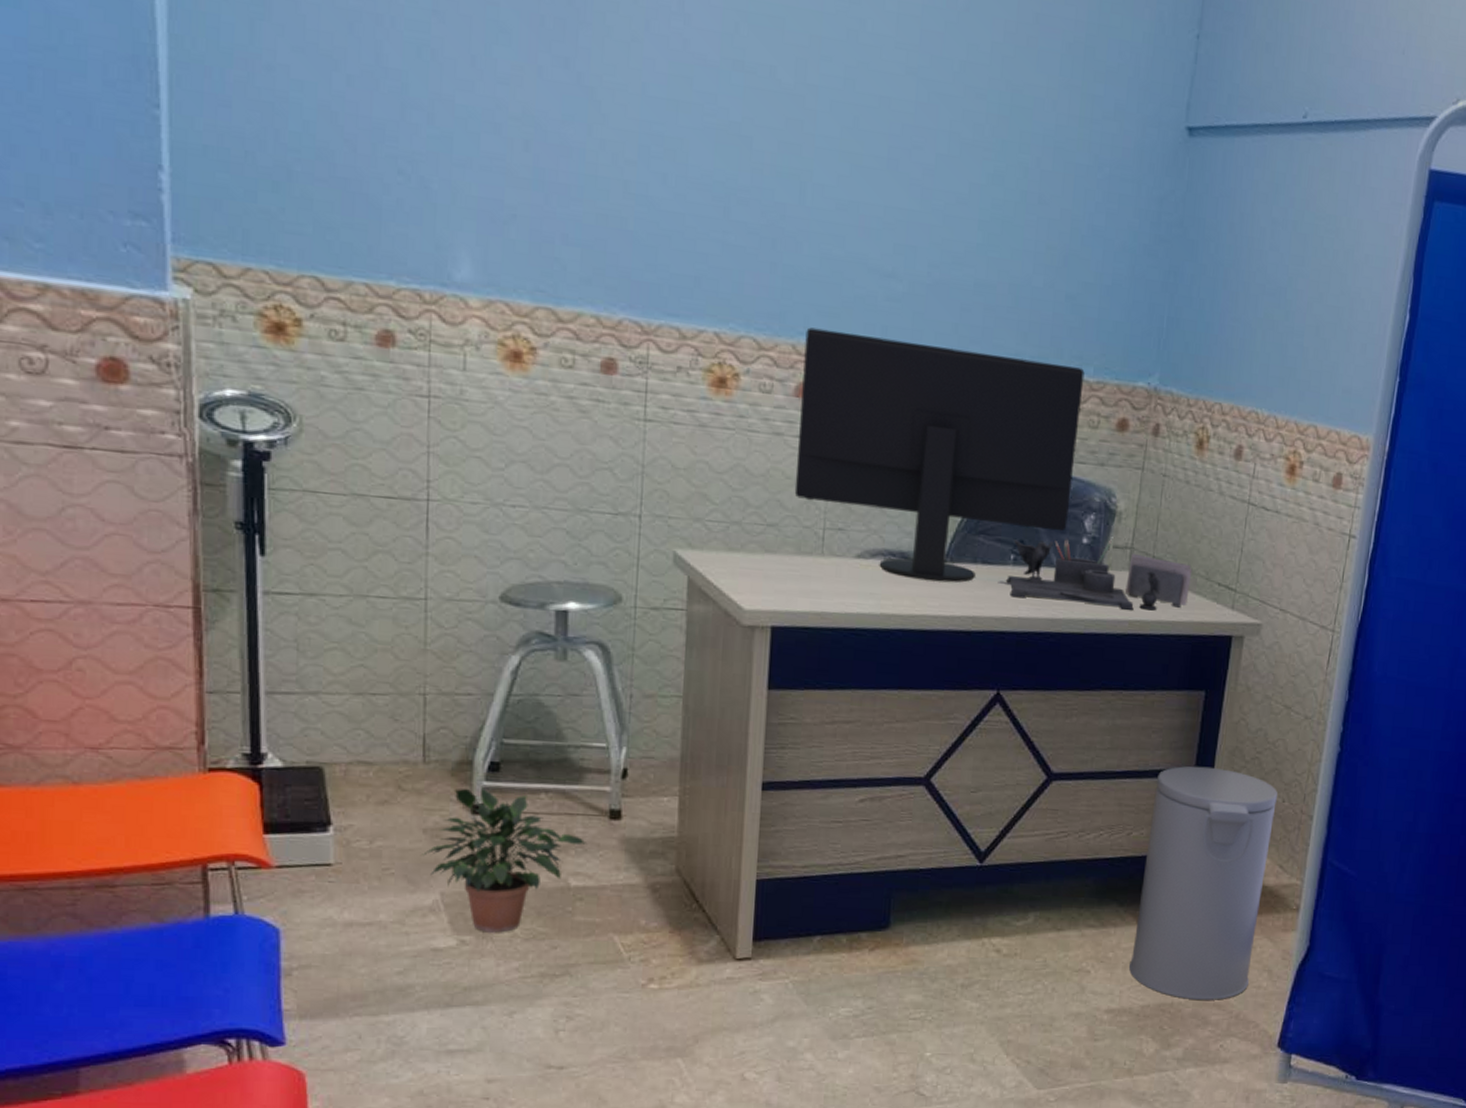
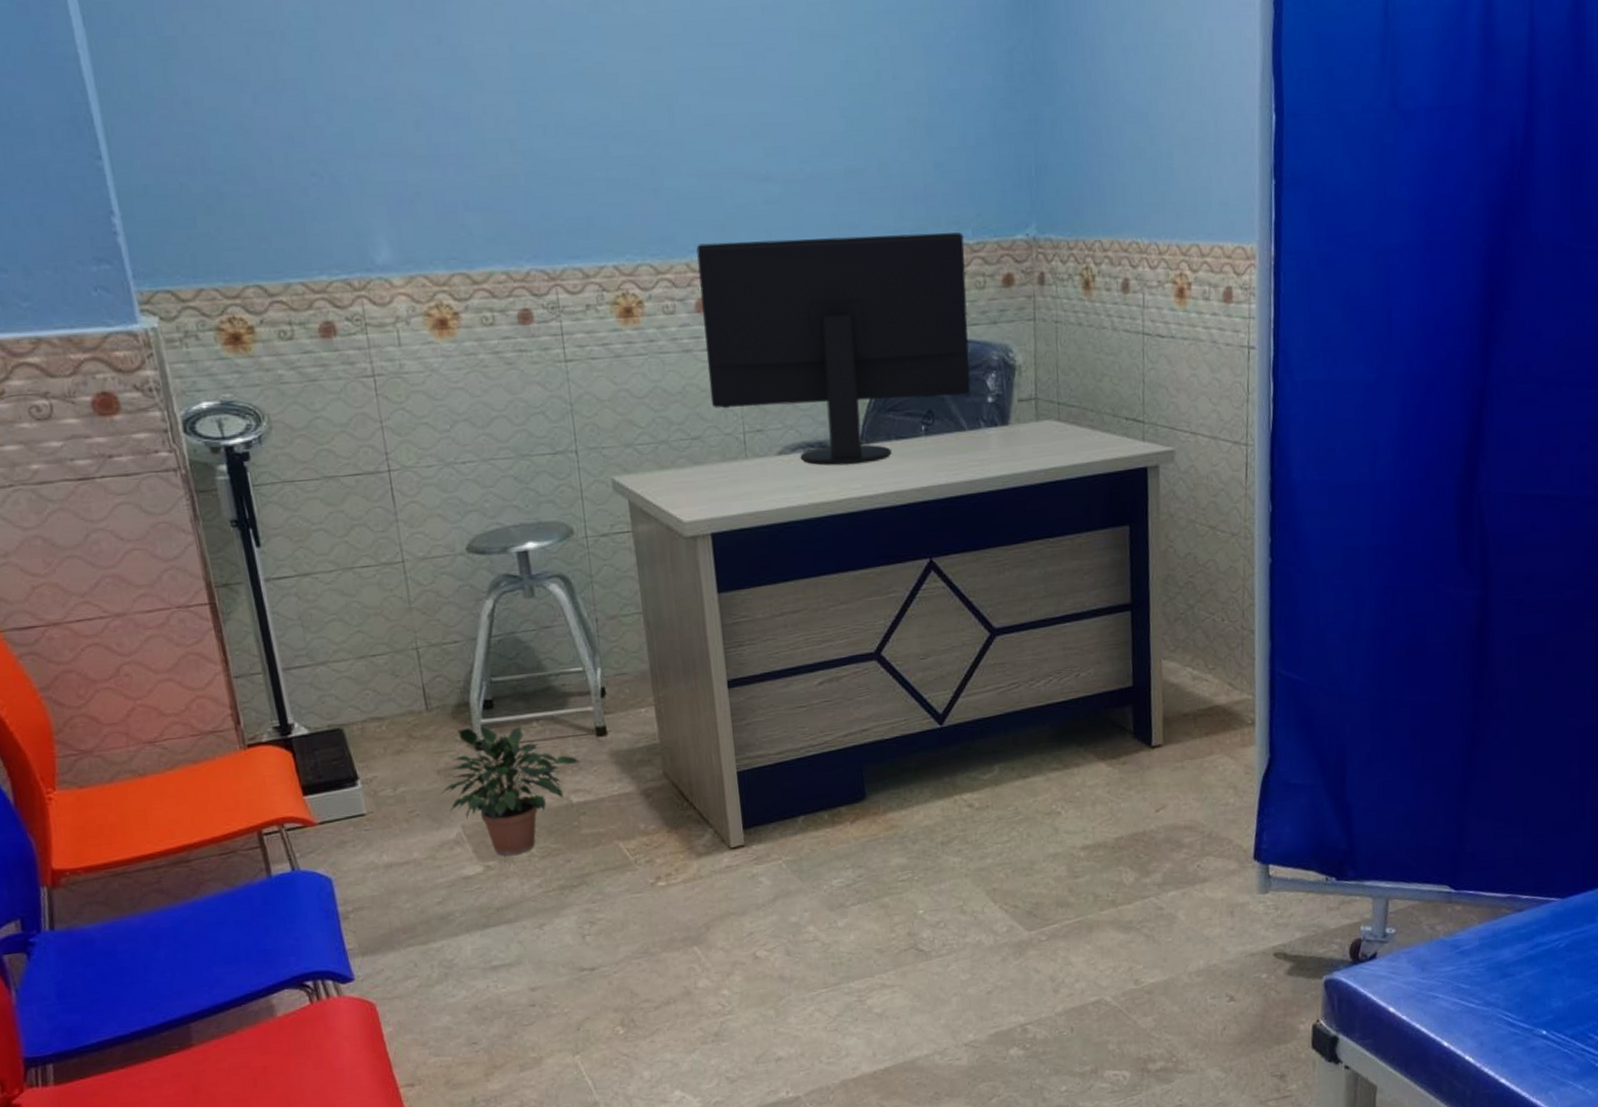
desk organizer: present [998,538,1193,611] -> none [913,392,1099,467]
trash bin: present [1129,766,1278,1000] -> none [1095,598,1216,826]

